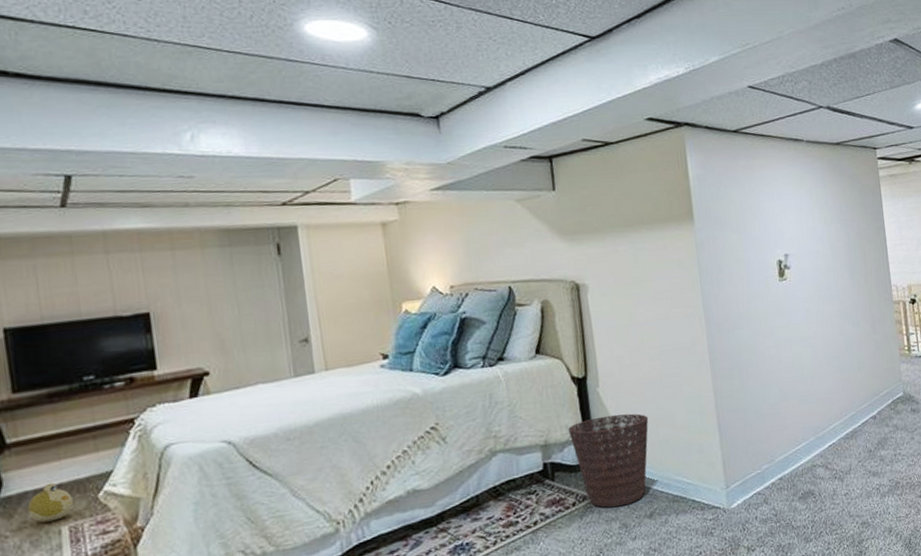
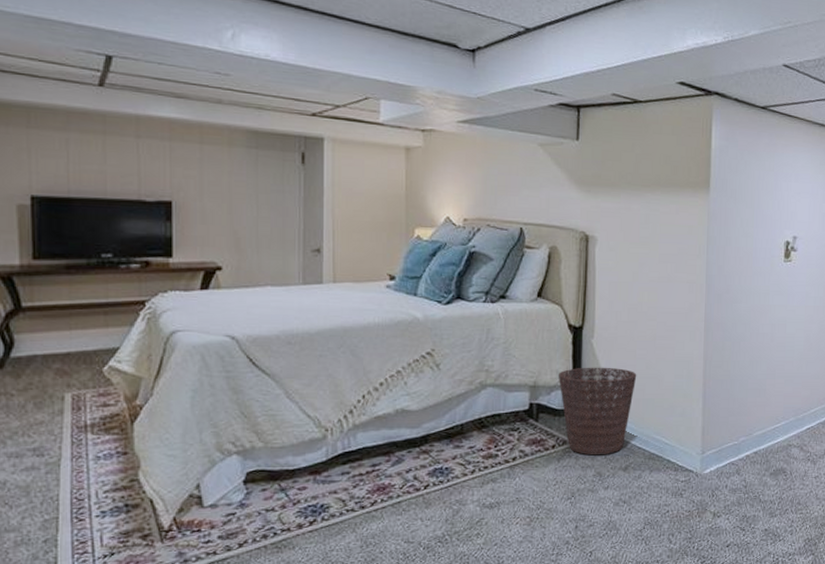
plush toy: present [27,482,74,523] -> none [35,350,78,387]

